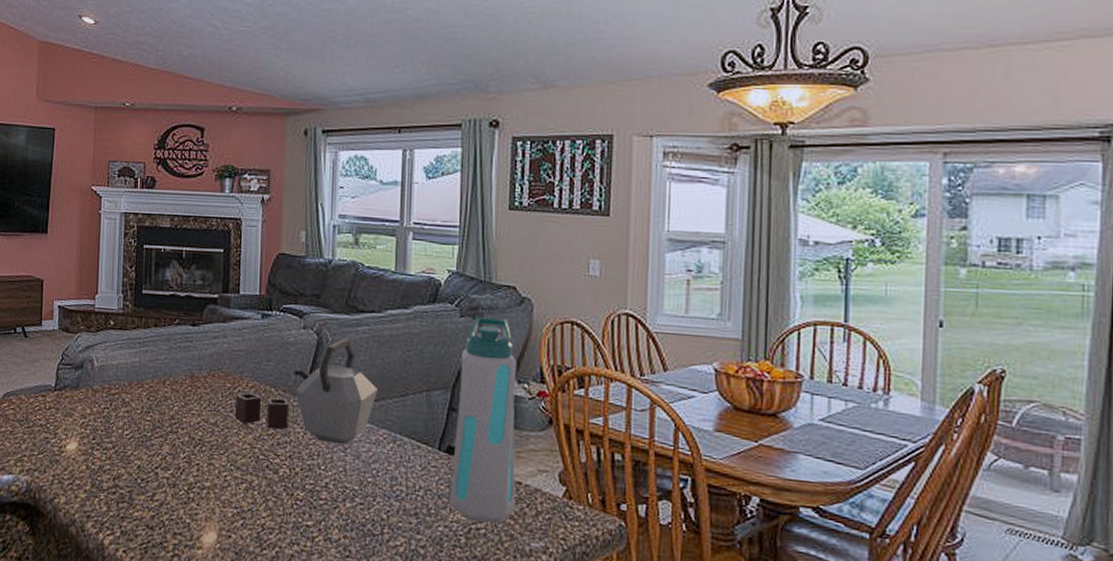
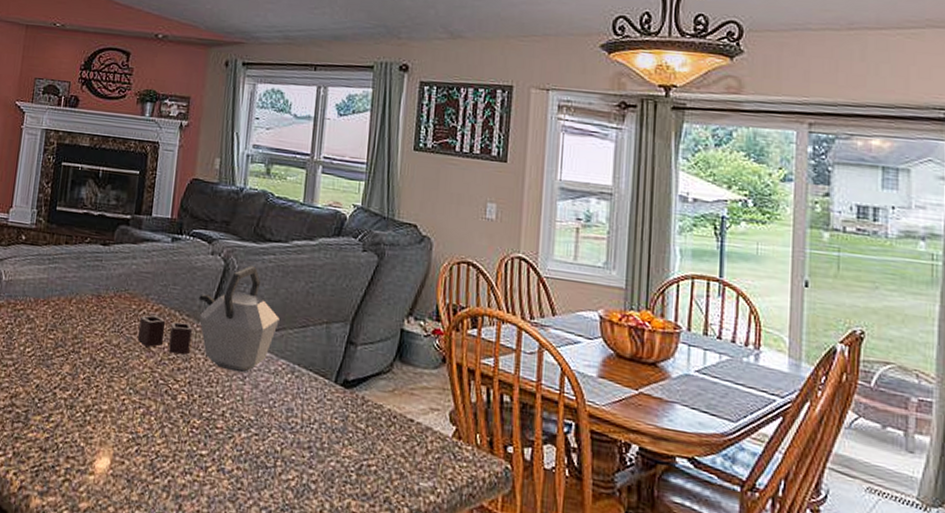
water bottle: present [450,317,517,524] -> none [343,252,415,461]

